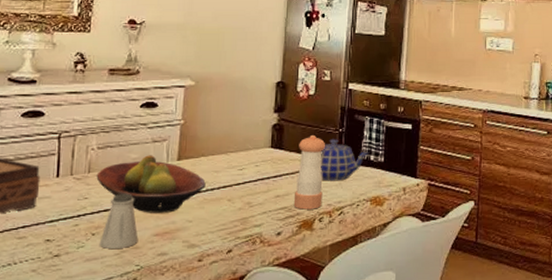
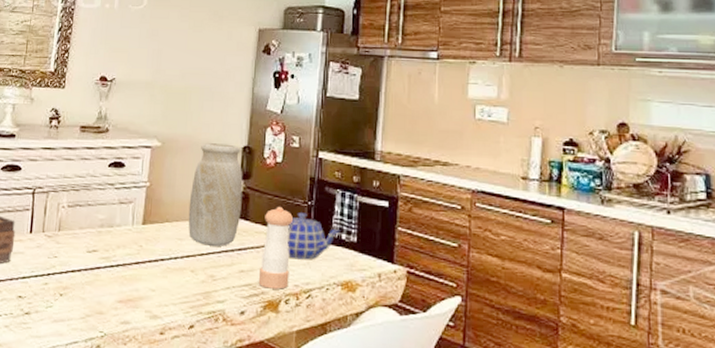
fruit bowl: present [96,155,206,213] -> none [66,217,169,279]
saltshaker: present [99,194,138,250] -> none [66,255,103,313]
vase: none [224,79,277,175] -> present [188,142,243,246]

